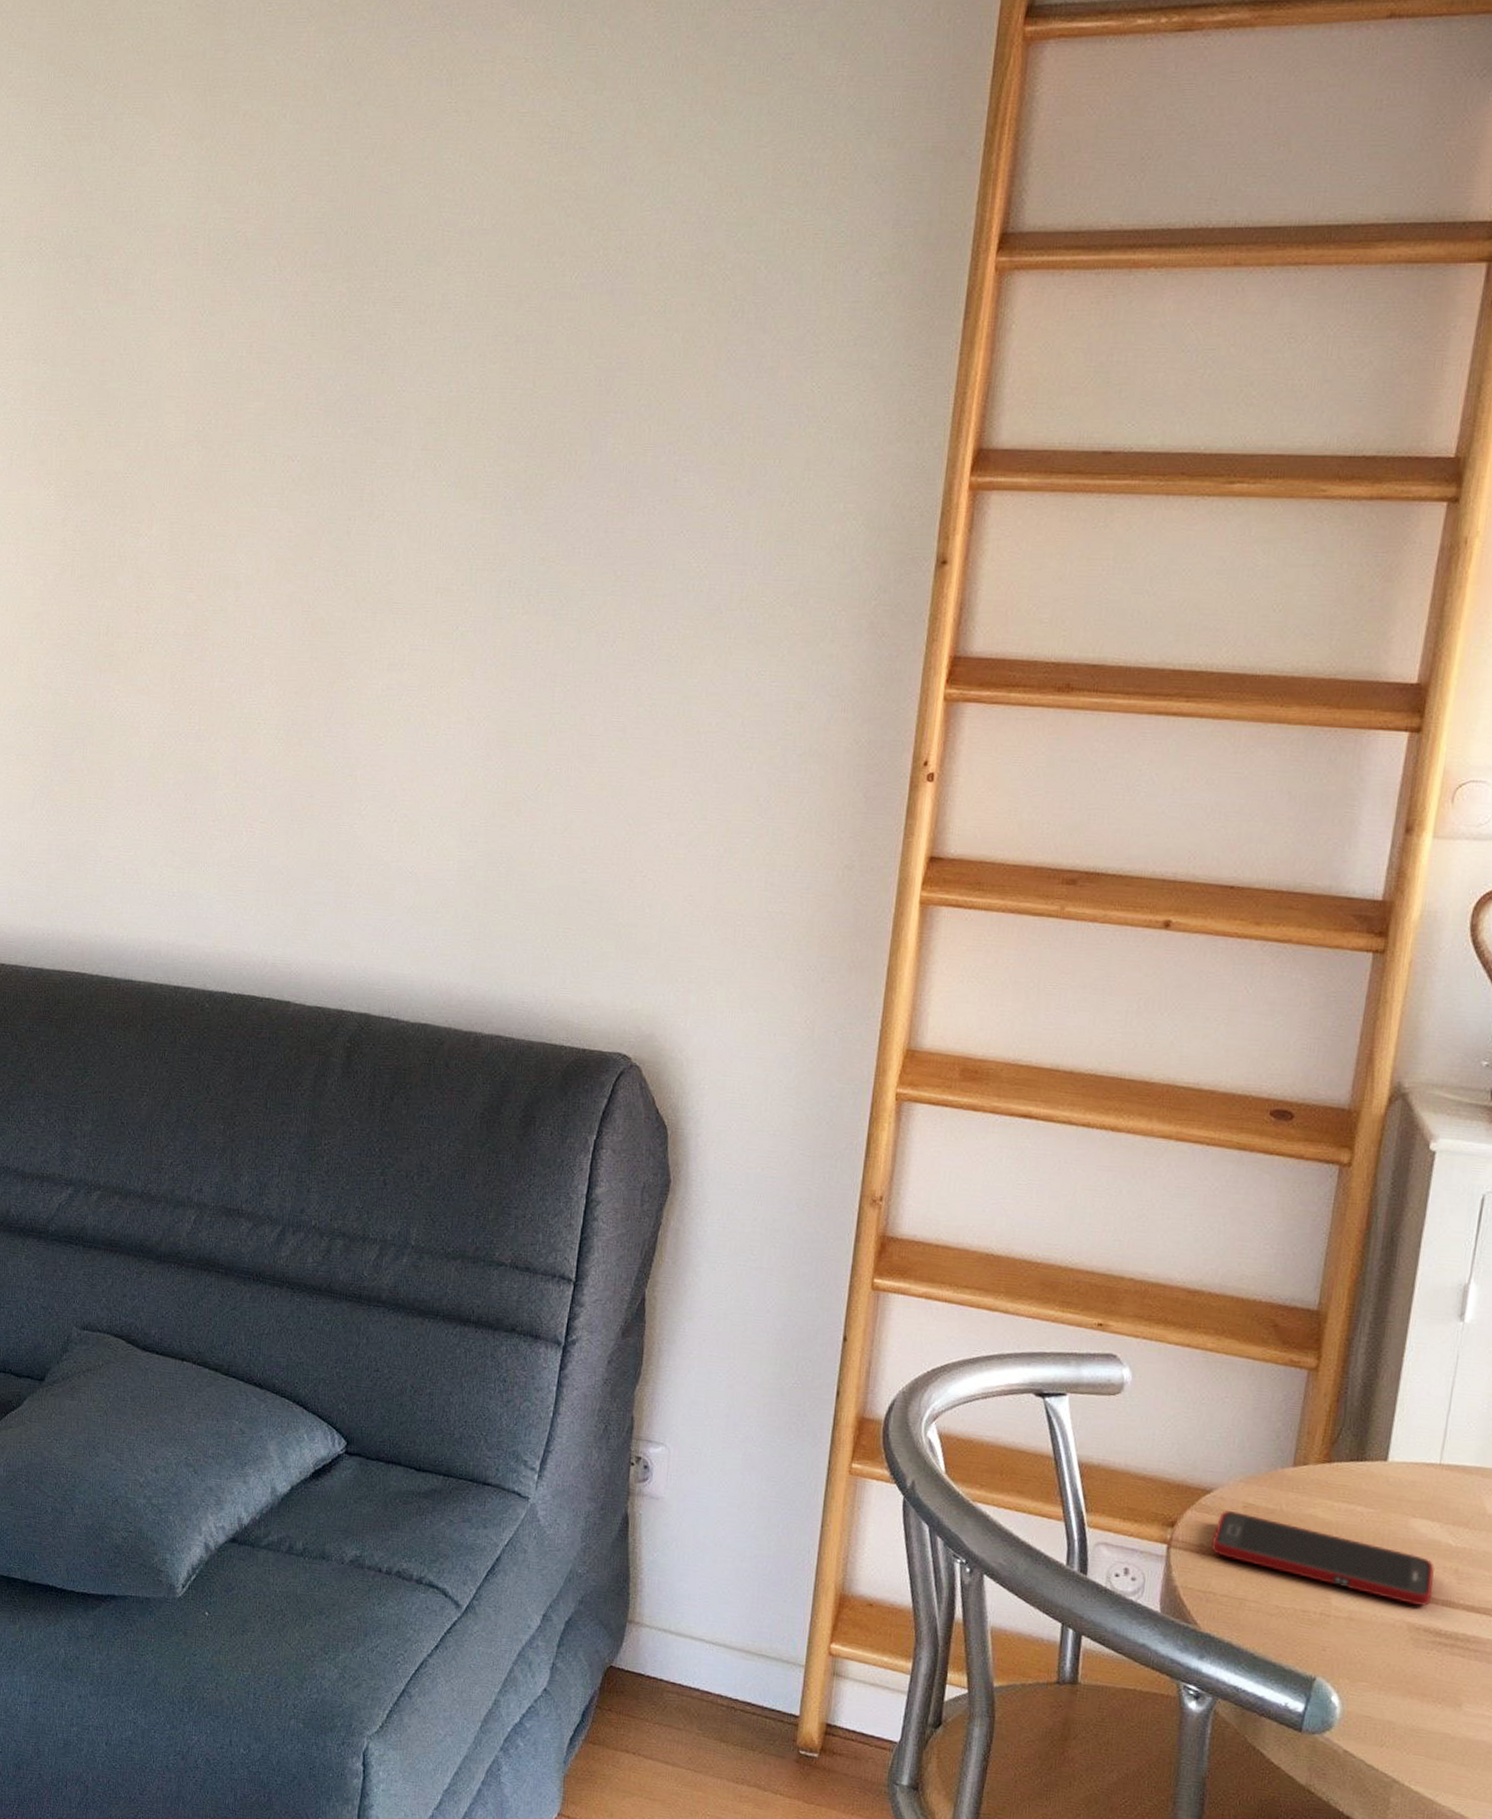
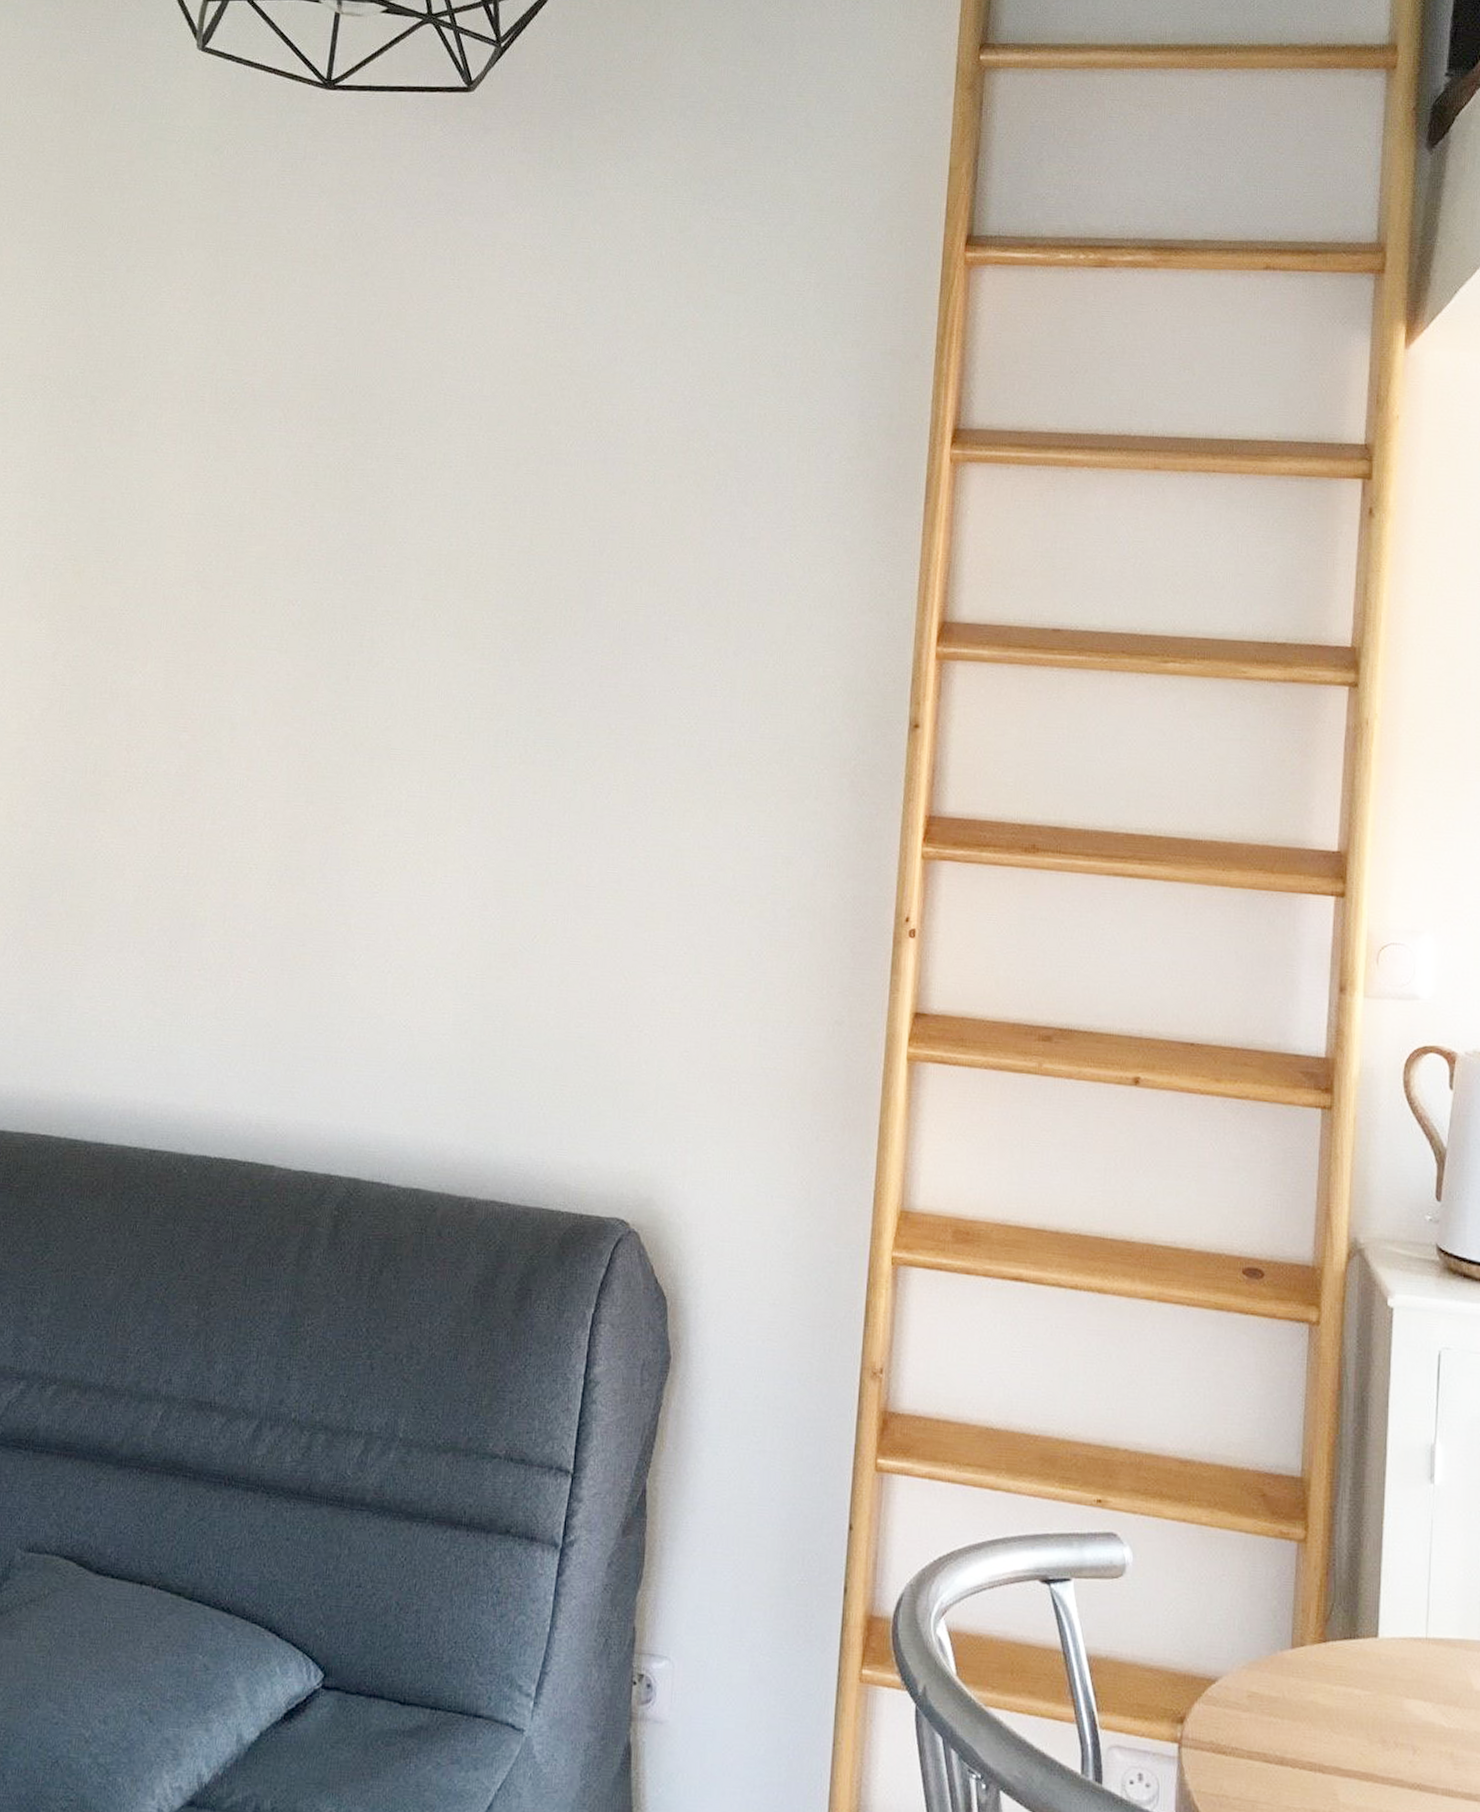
cell phone: present [1210,1511,1436,1606] -> none [1219,1702,1432,1796]

